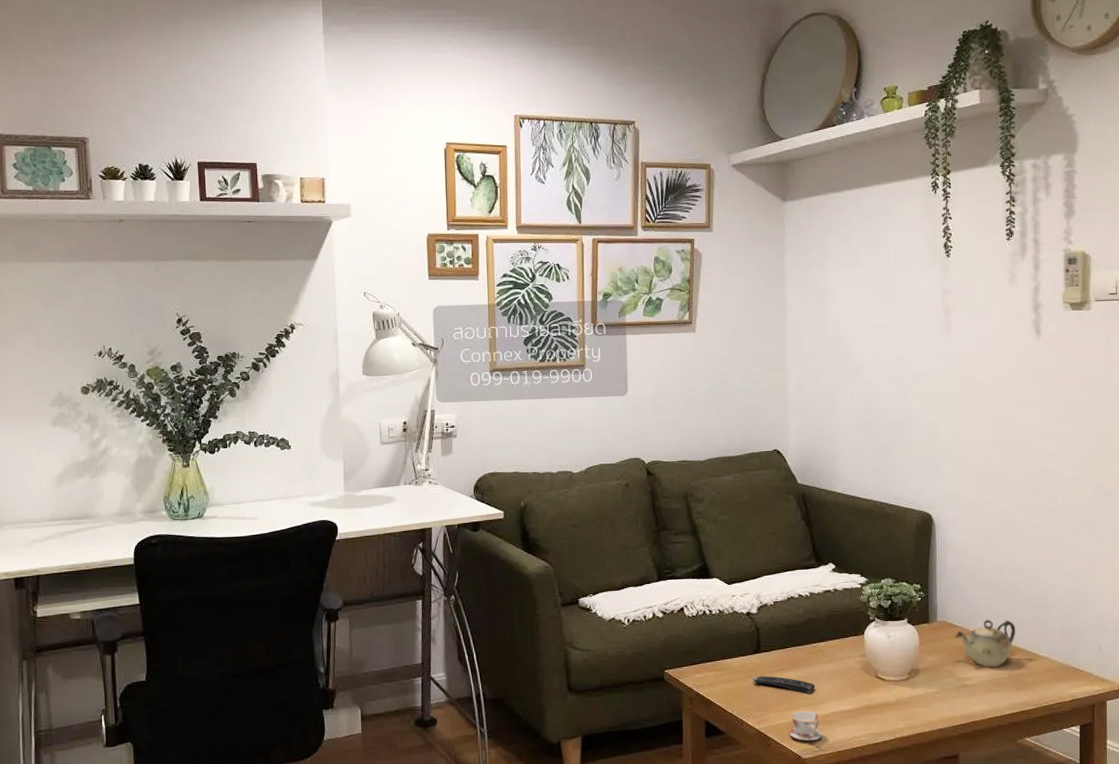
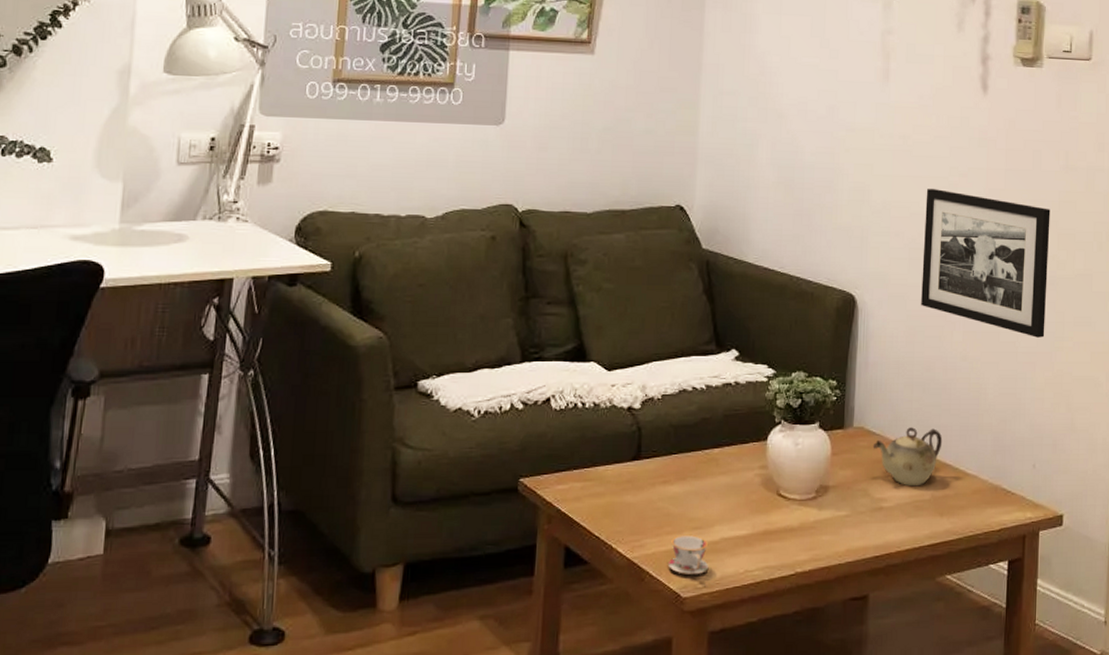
remote control: present [753,676,815,694] -> none [628,489,704,515]
picture frame: none [989,421,1104,541] -> present [921,189,1050,338]

